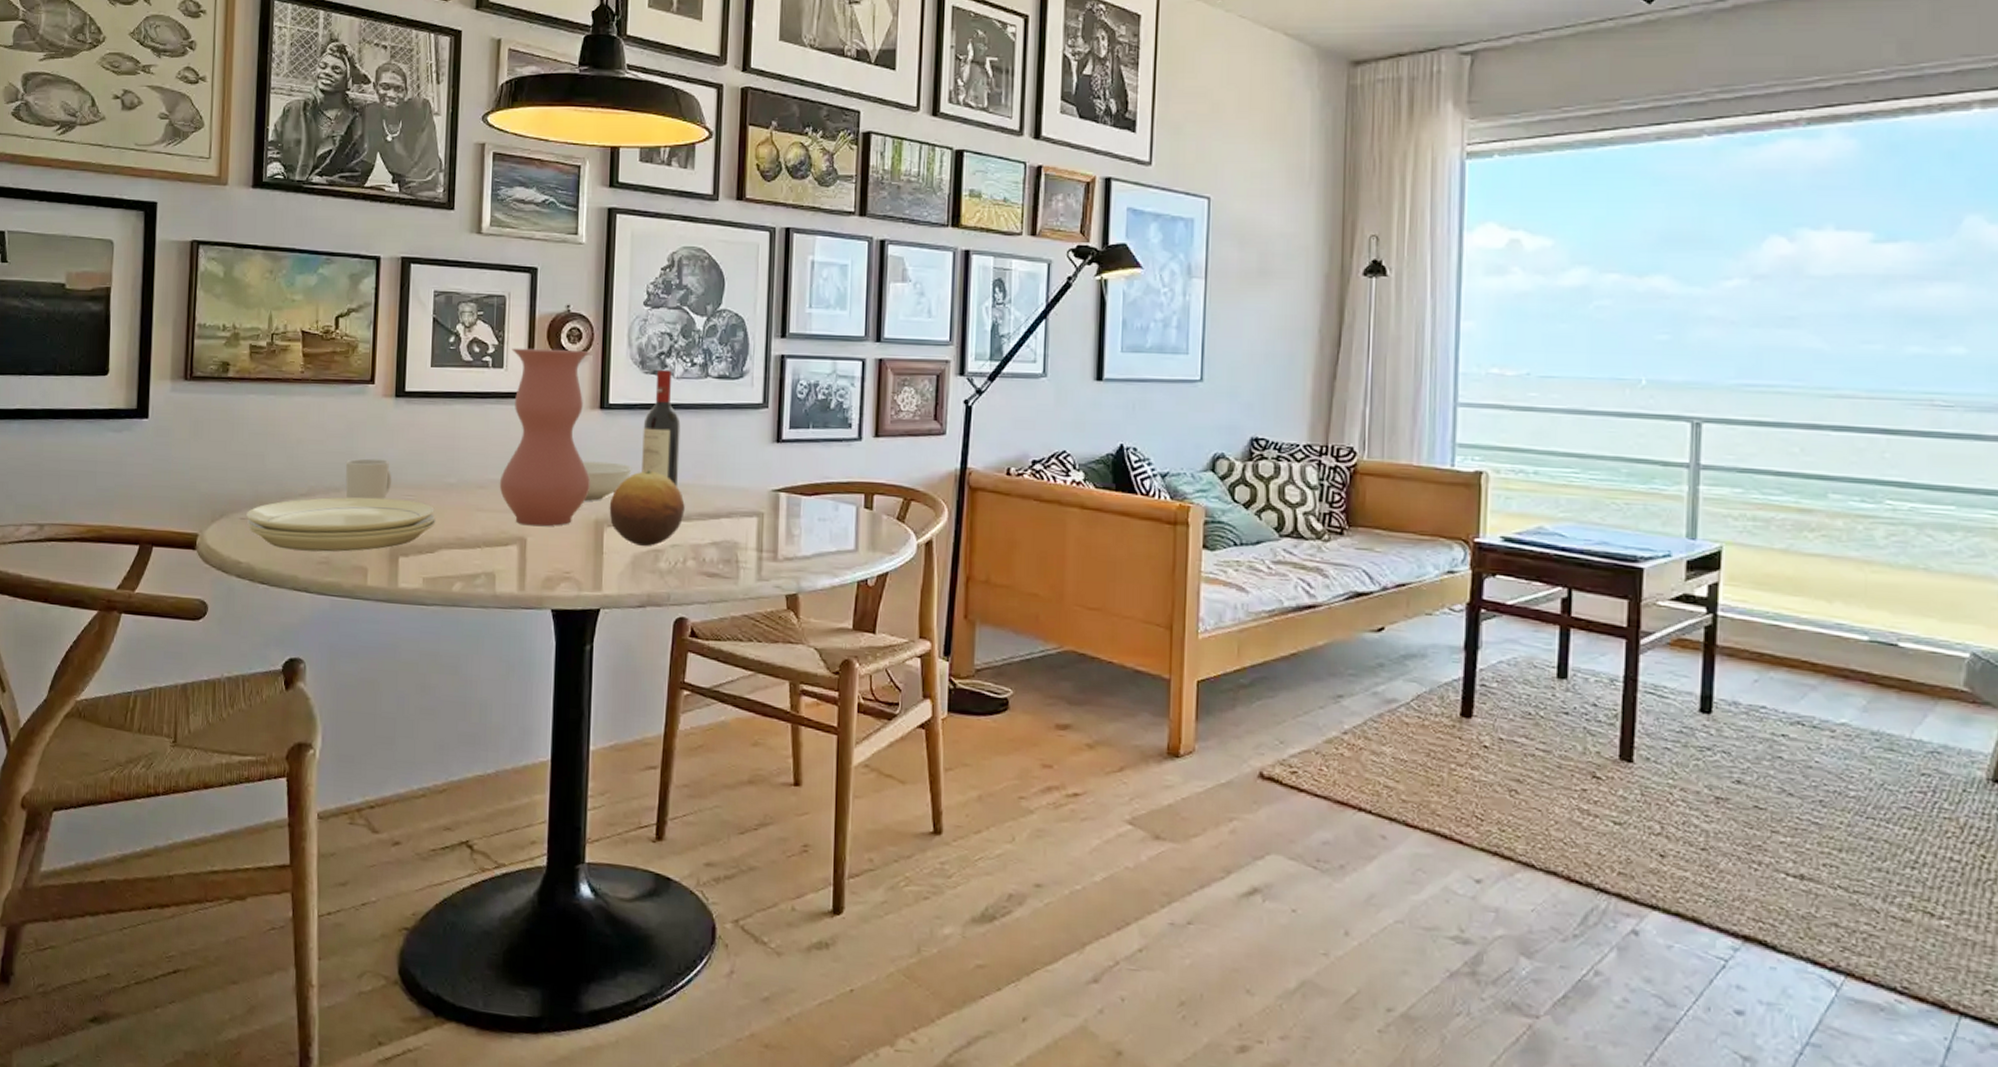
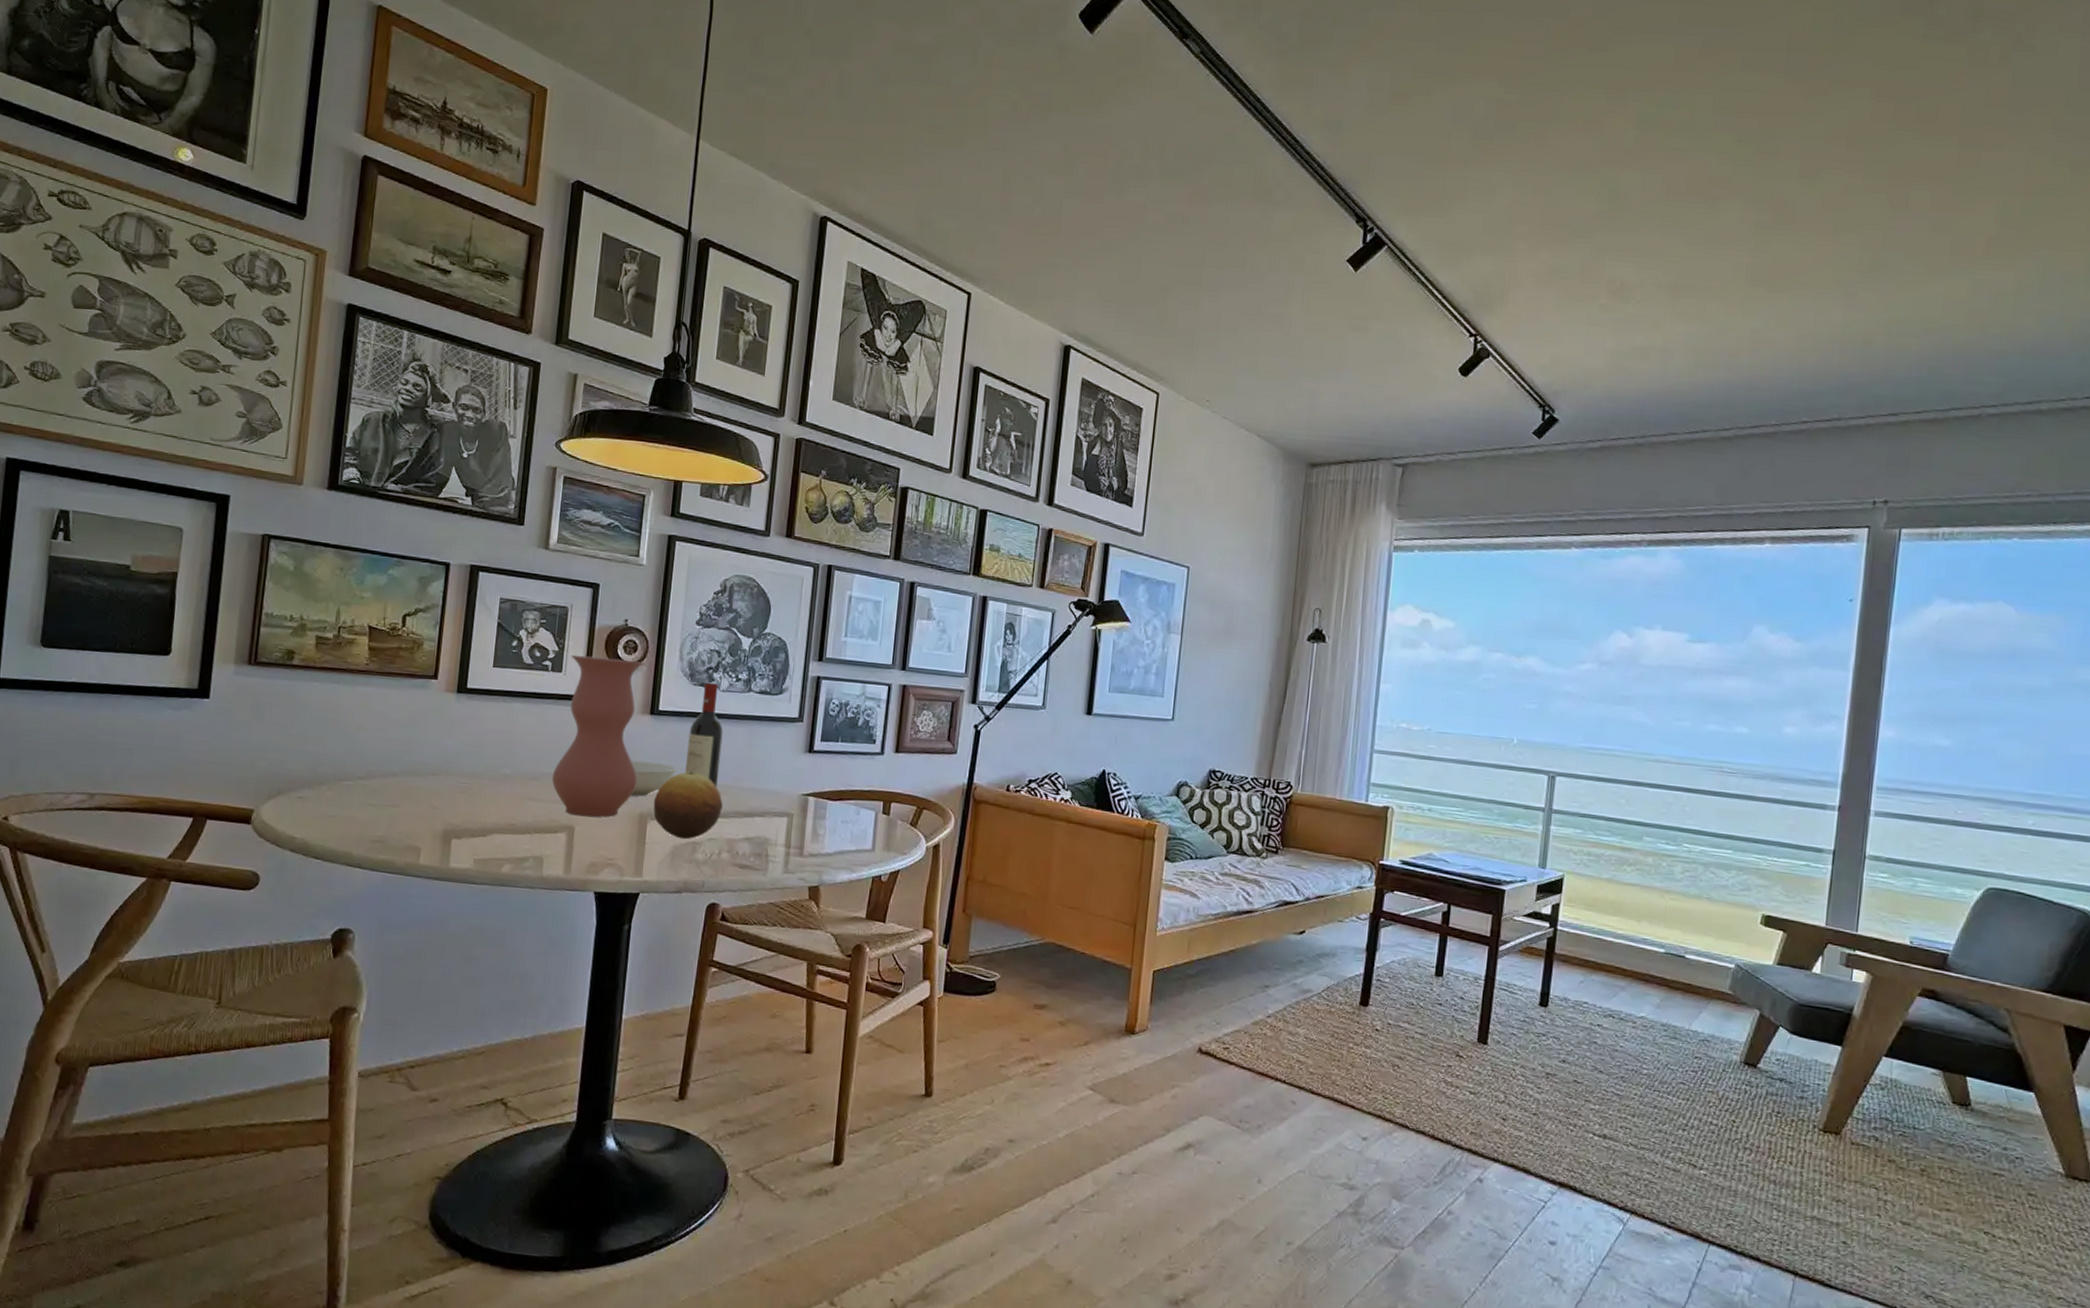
plate: present [245,497,437,552] -> none [302,781,490,832]
mug: present [345,458,392,499] -> none [403,747,450,786]

